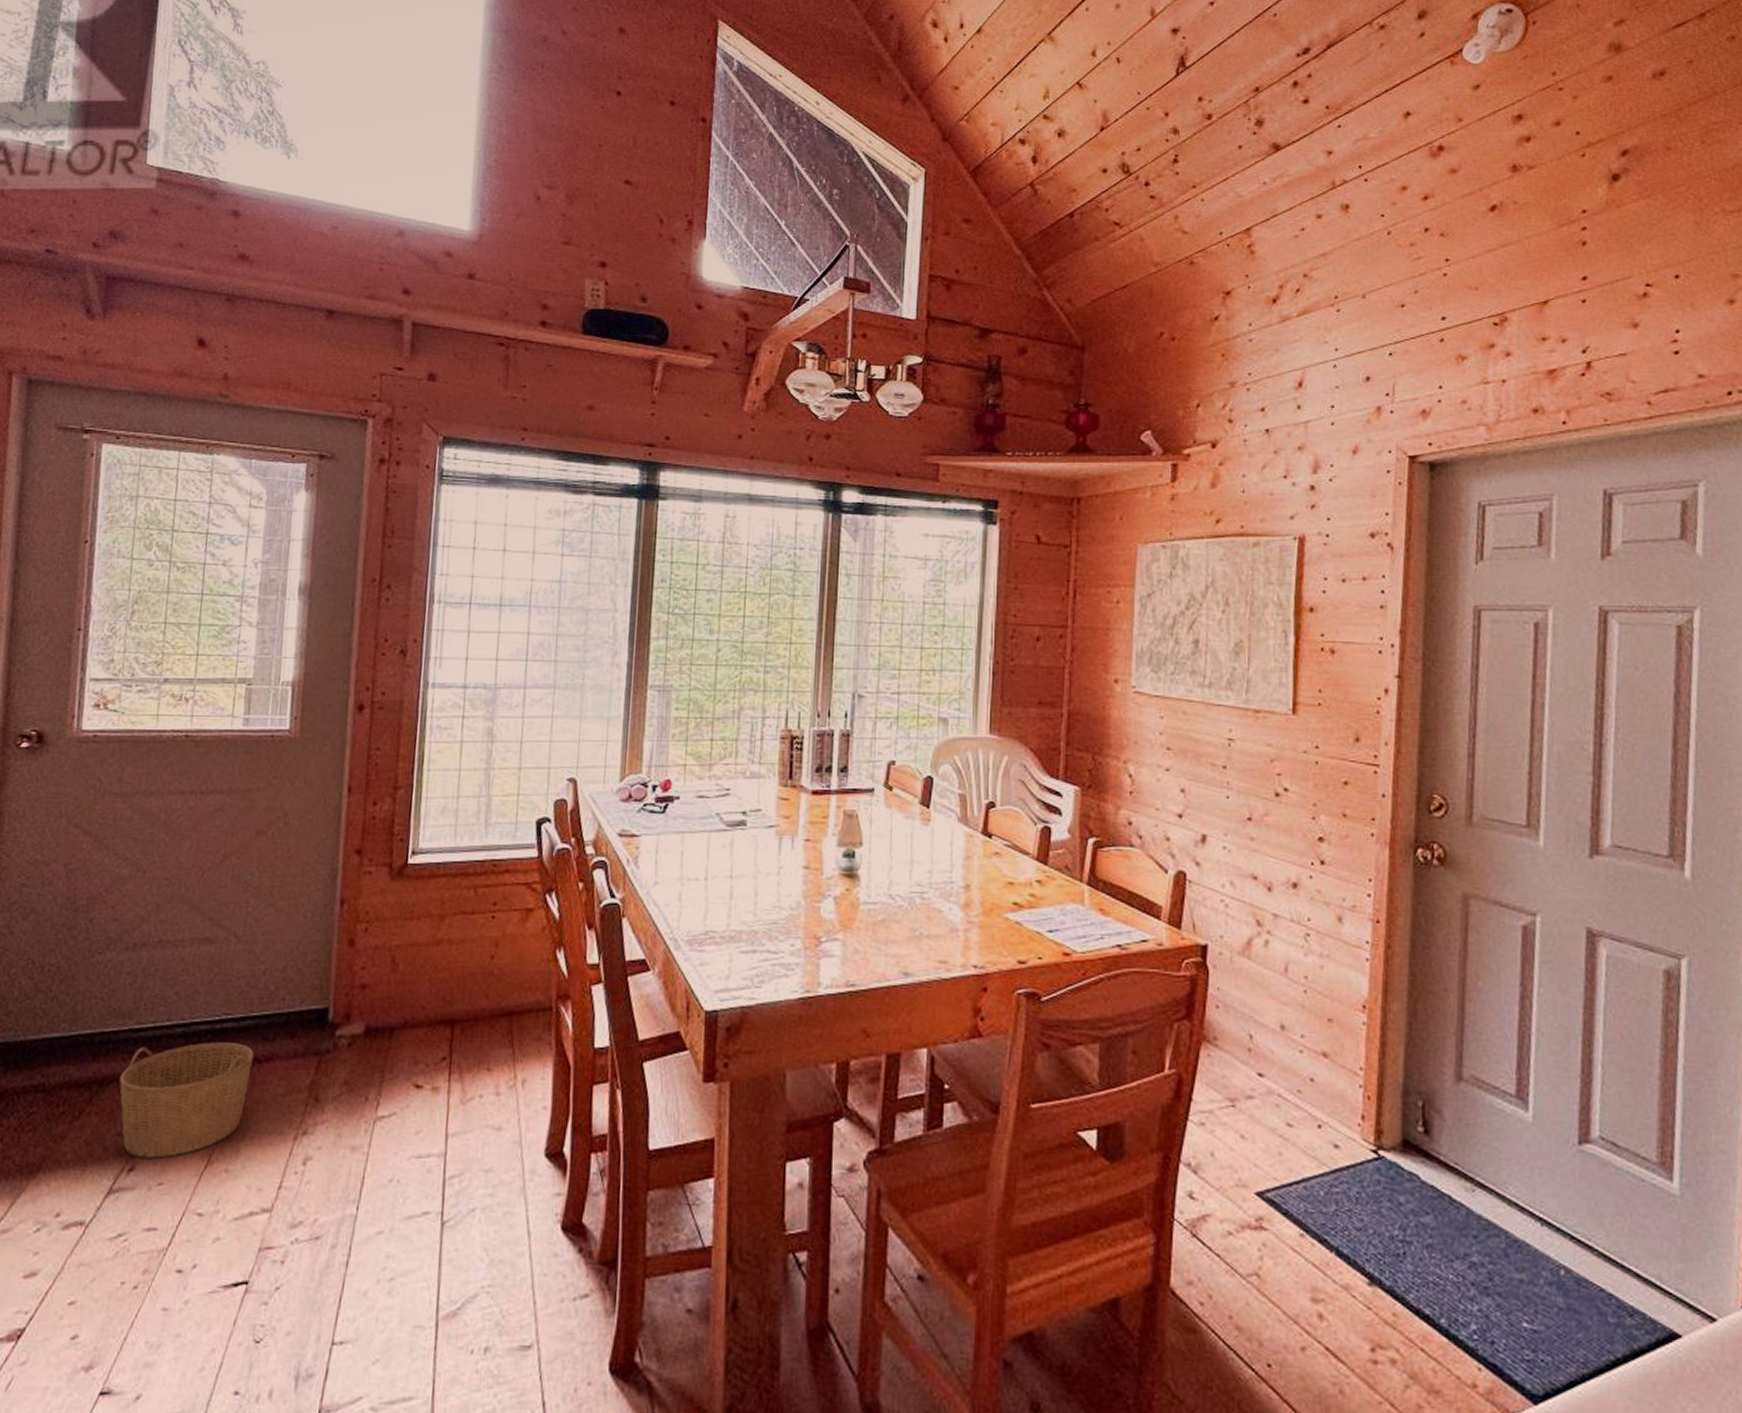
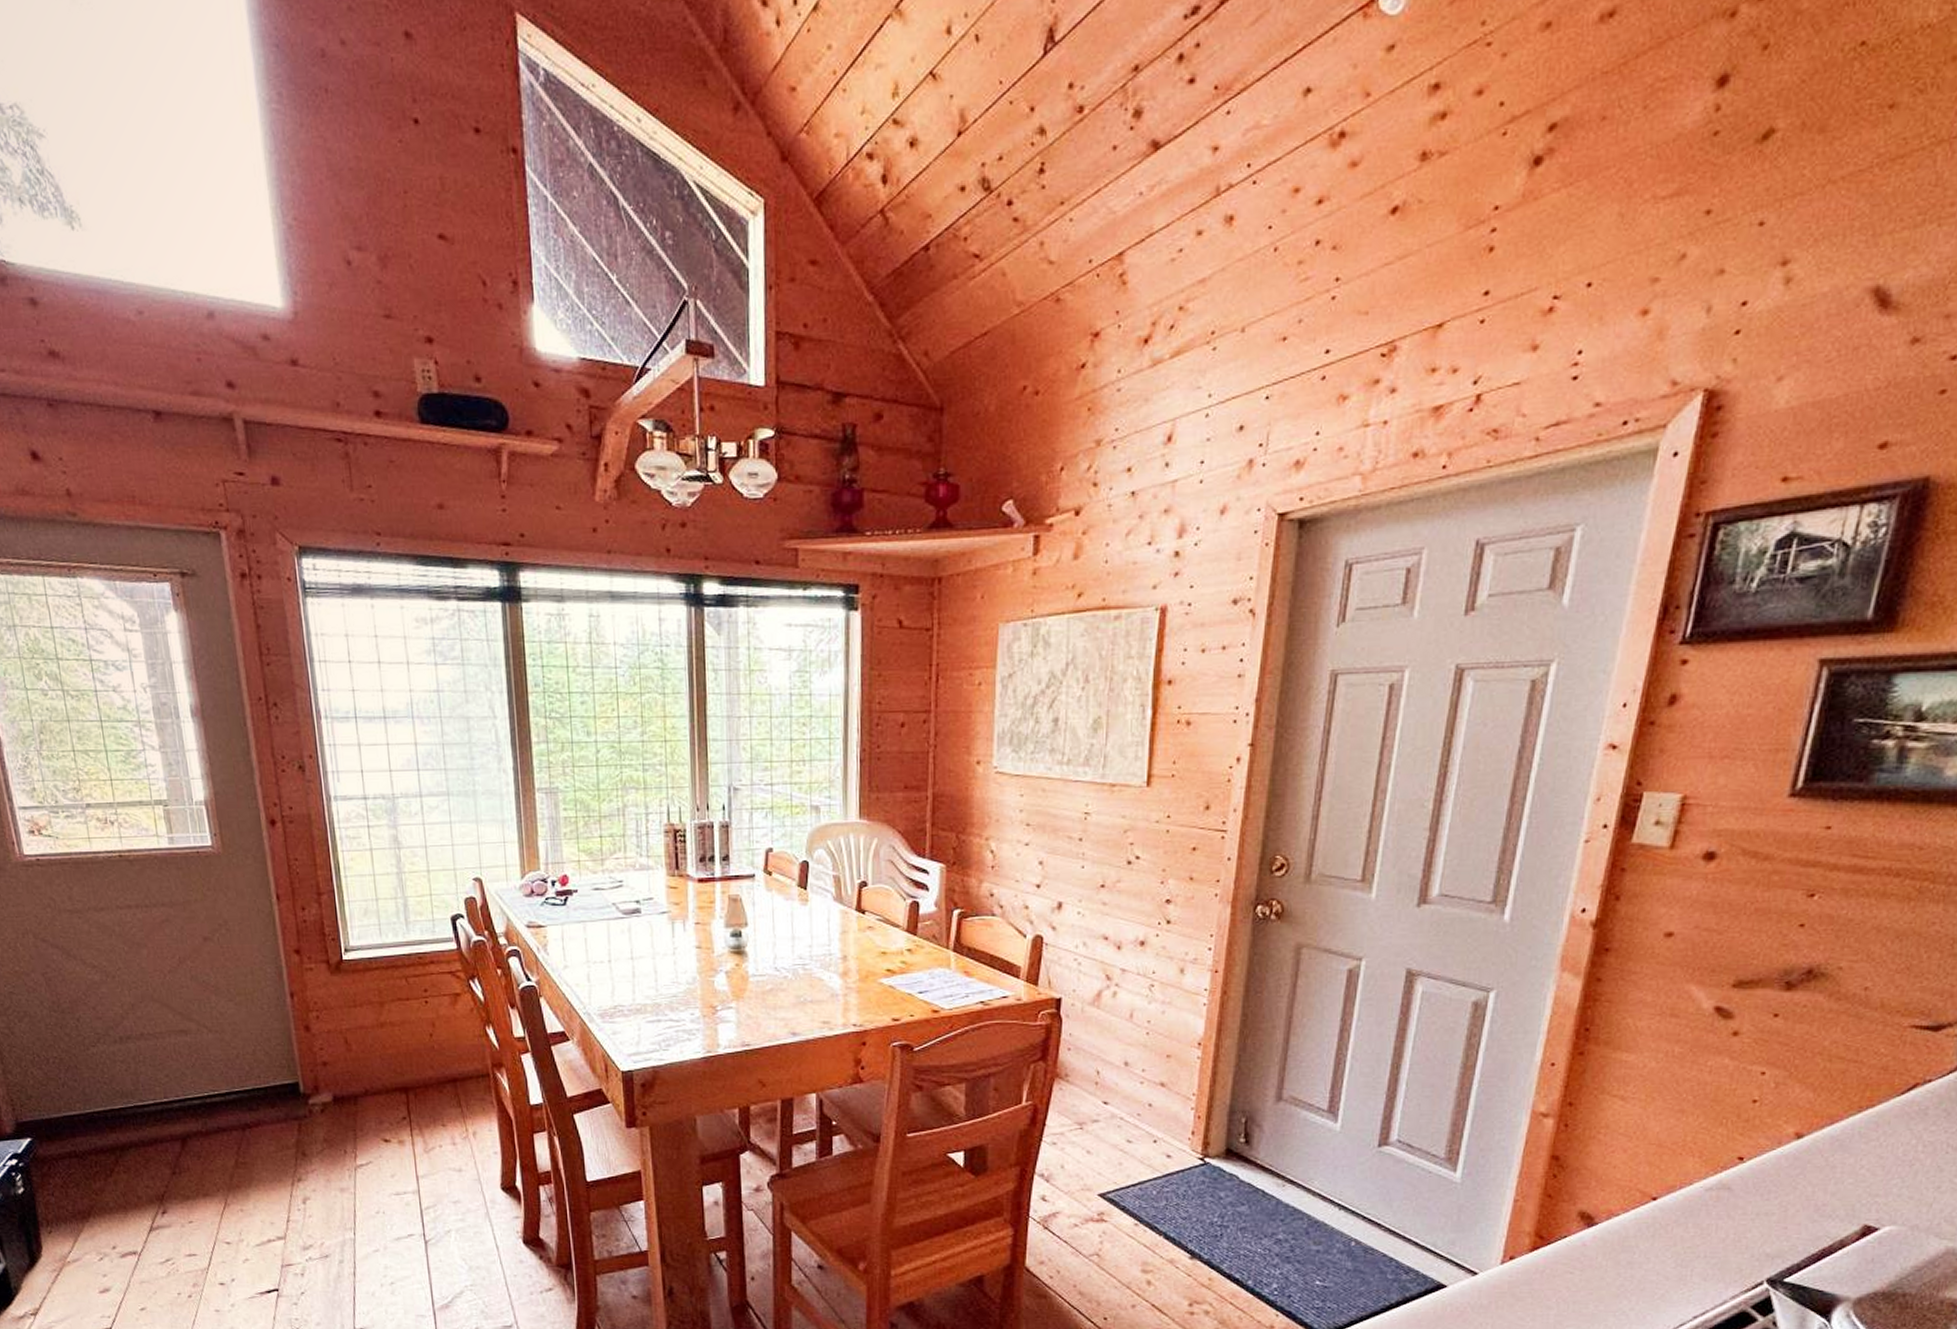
basket: present [119,1042,255,1158] -> none [136,1113,245,1203]

